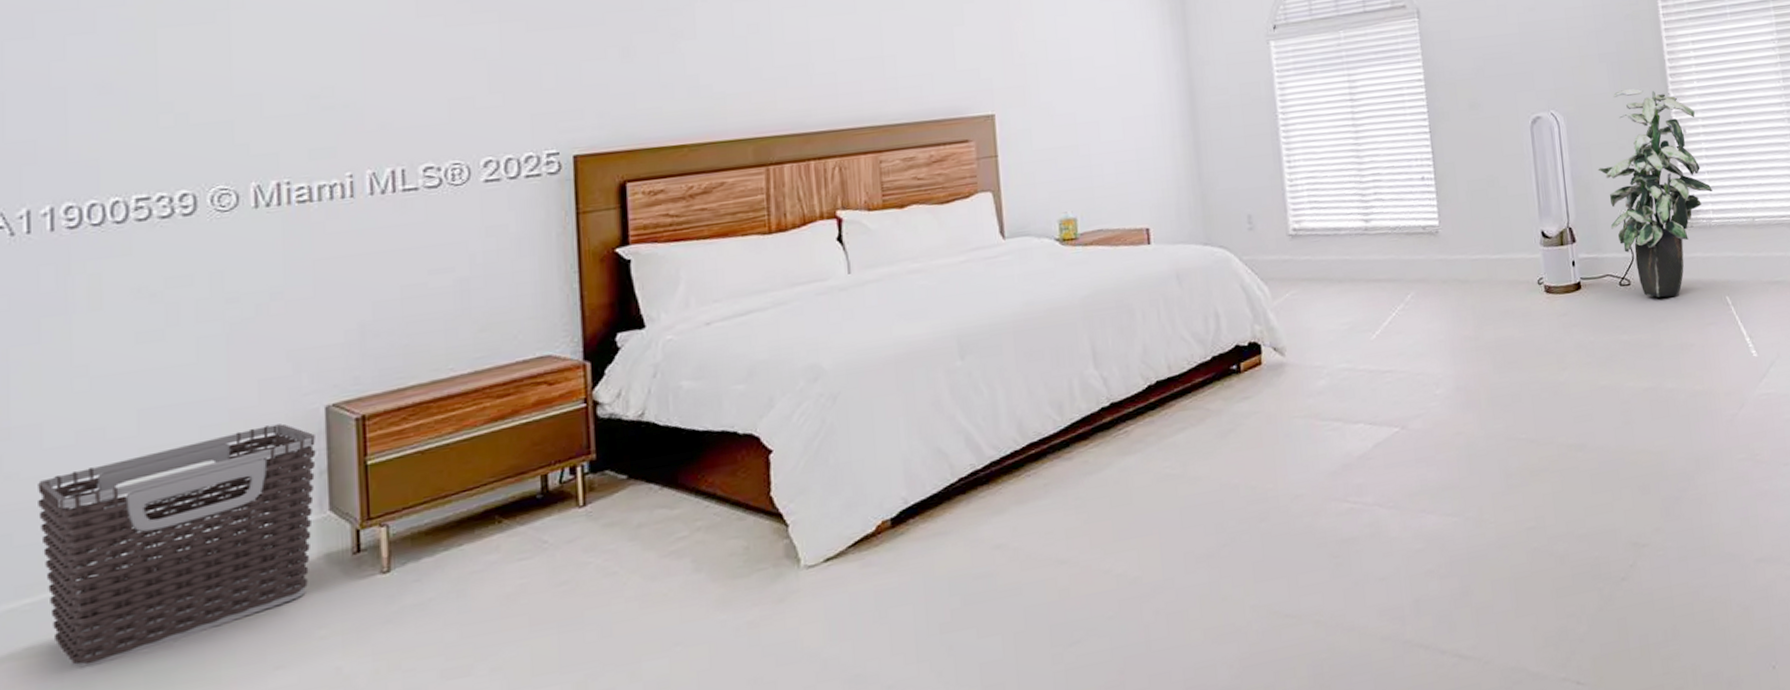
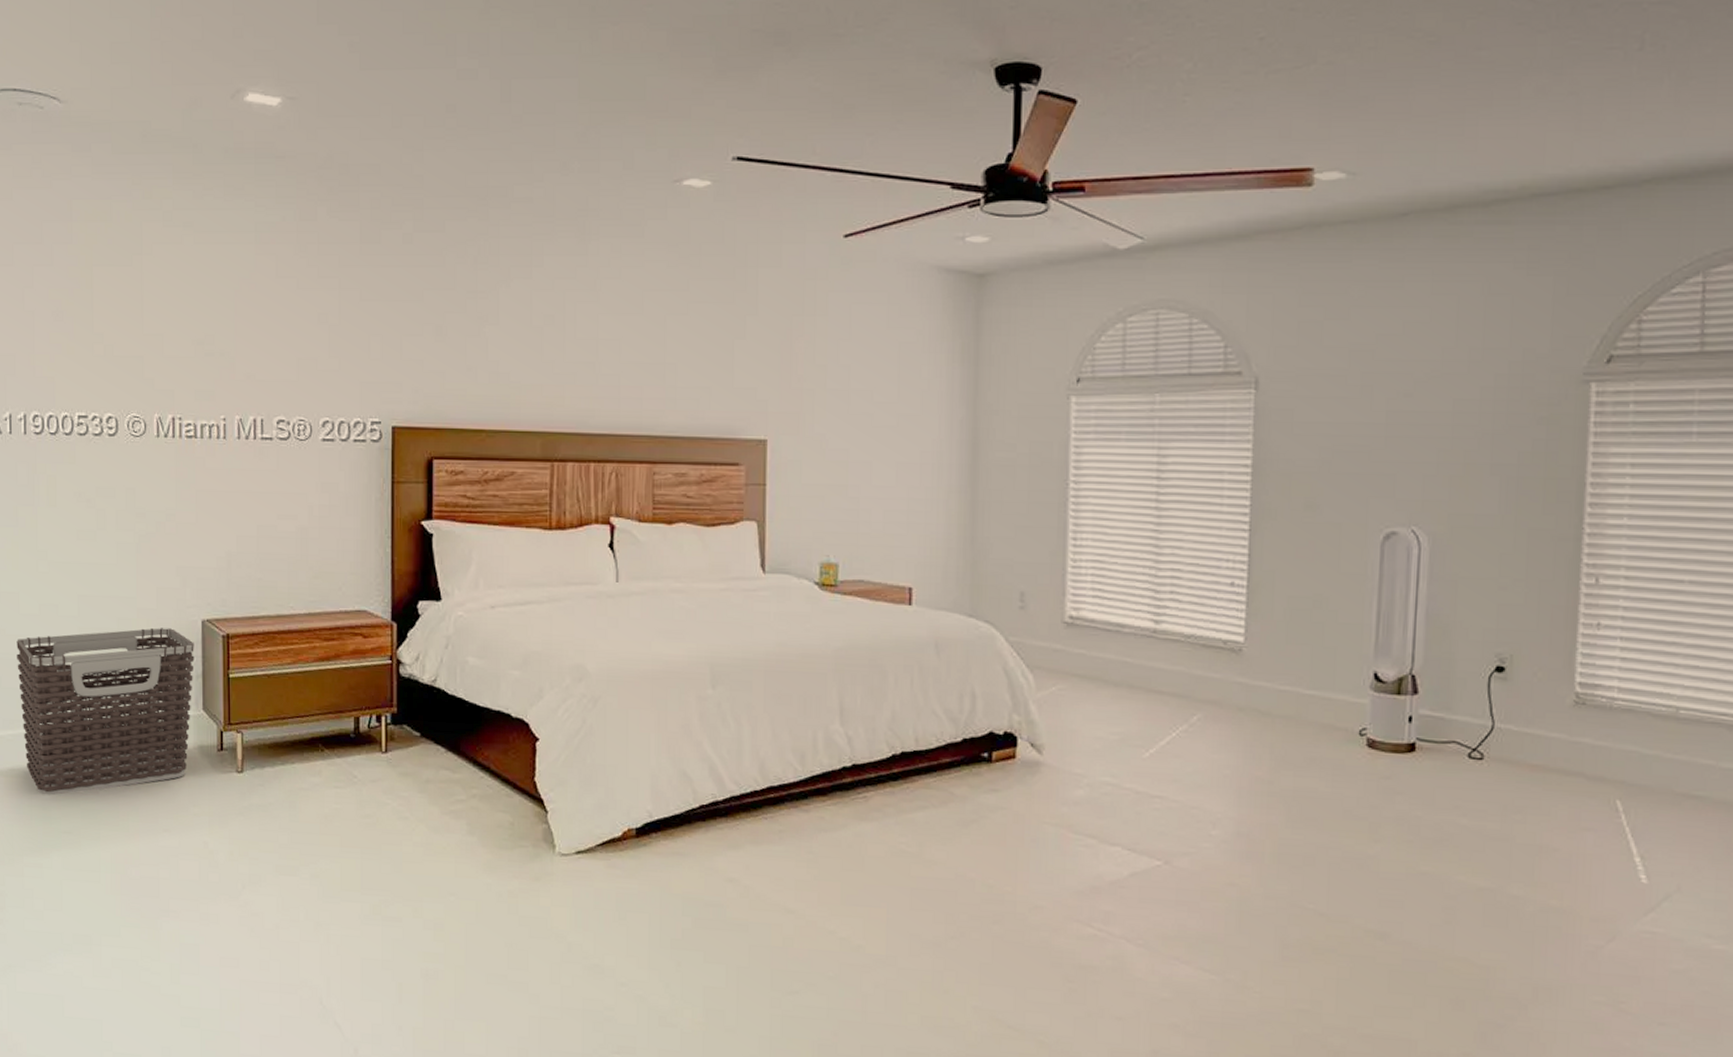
indoor plant: present [1597,88,1712,298] -> none [1463,513,1623,785]

